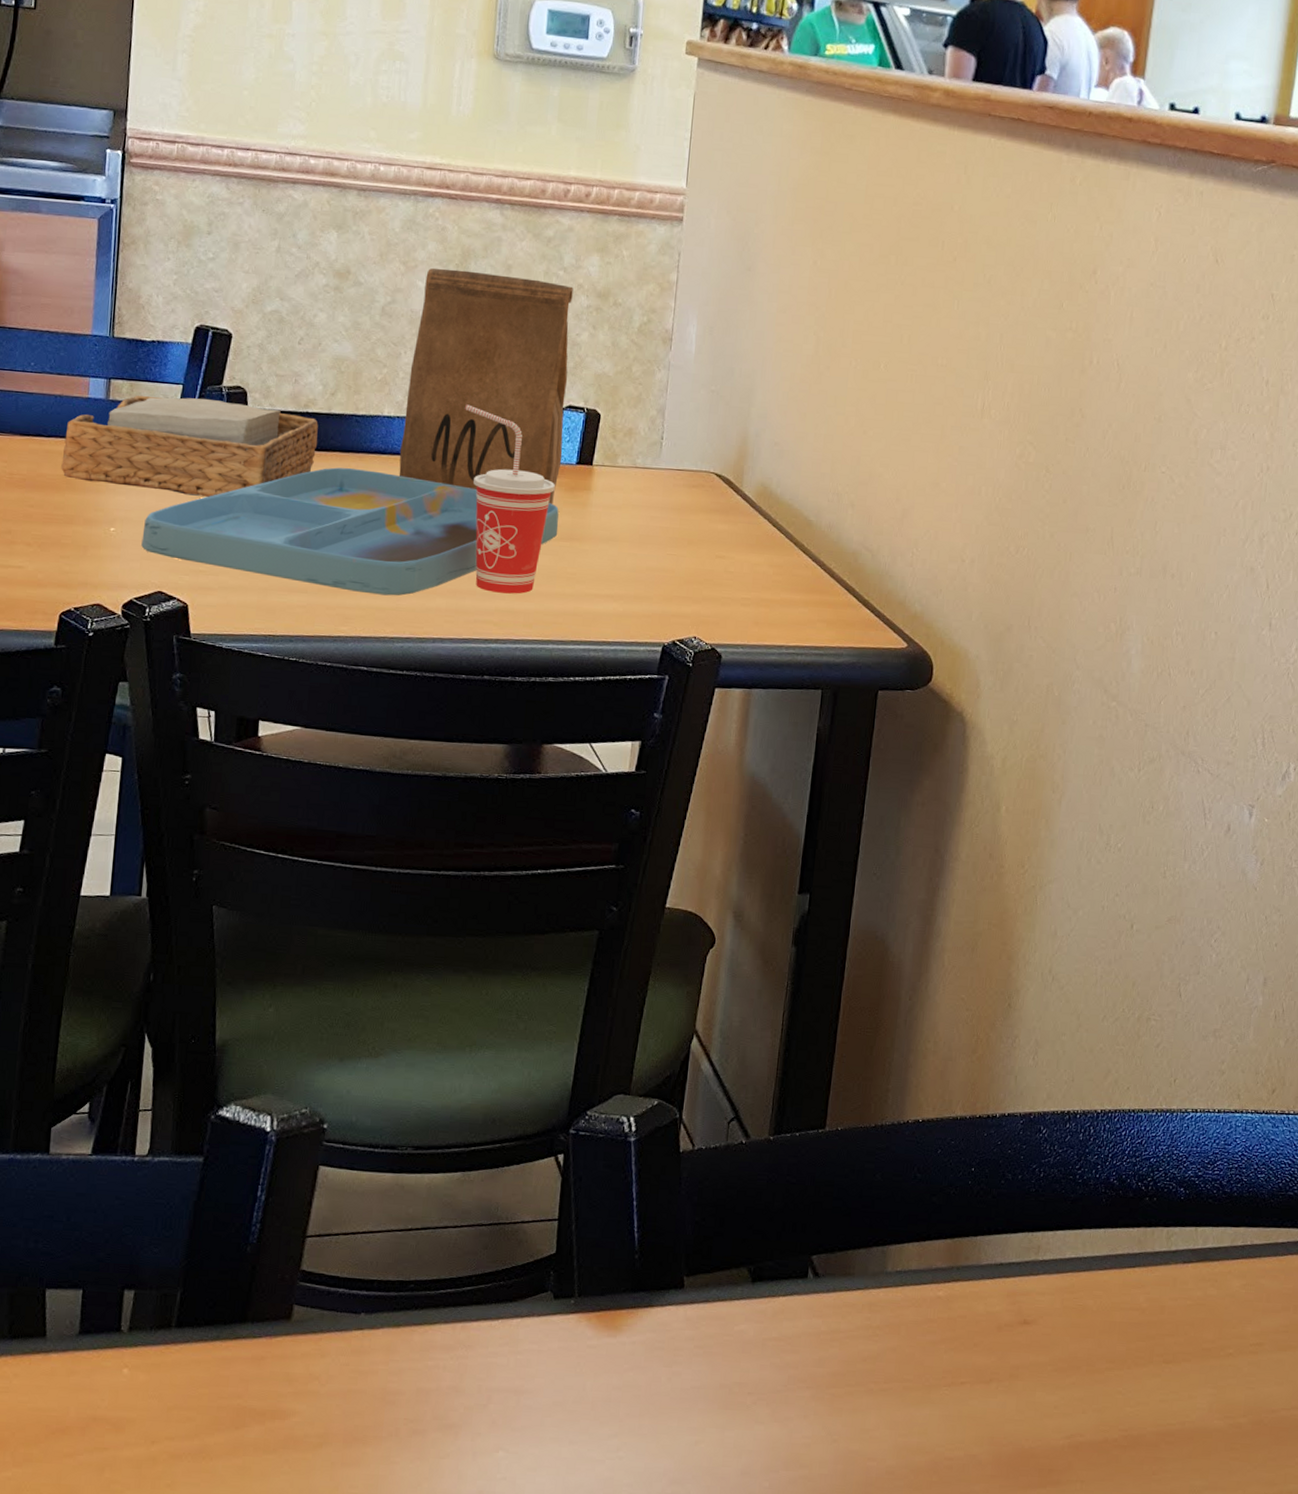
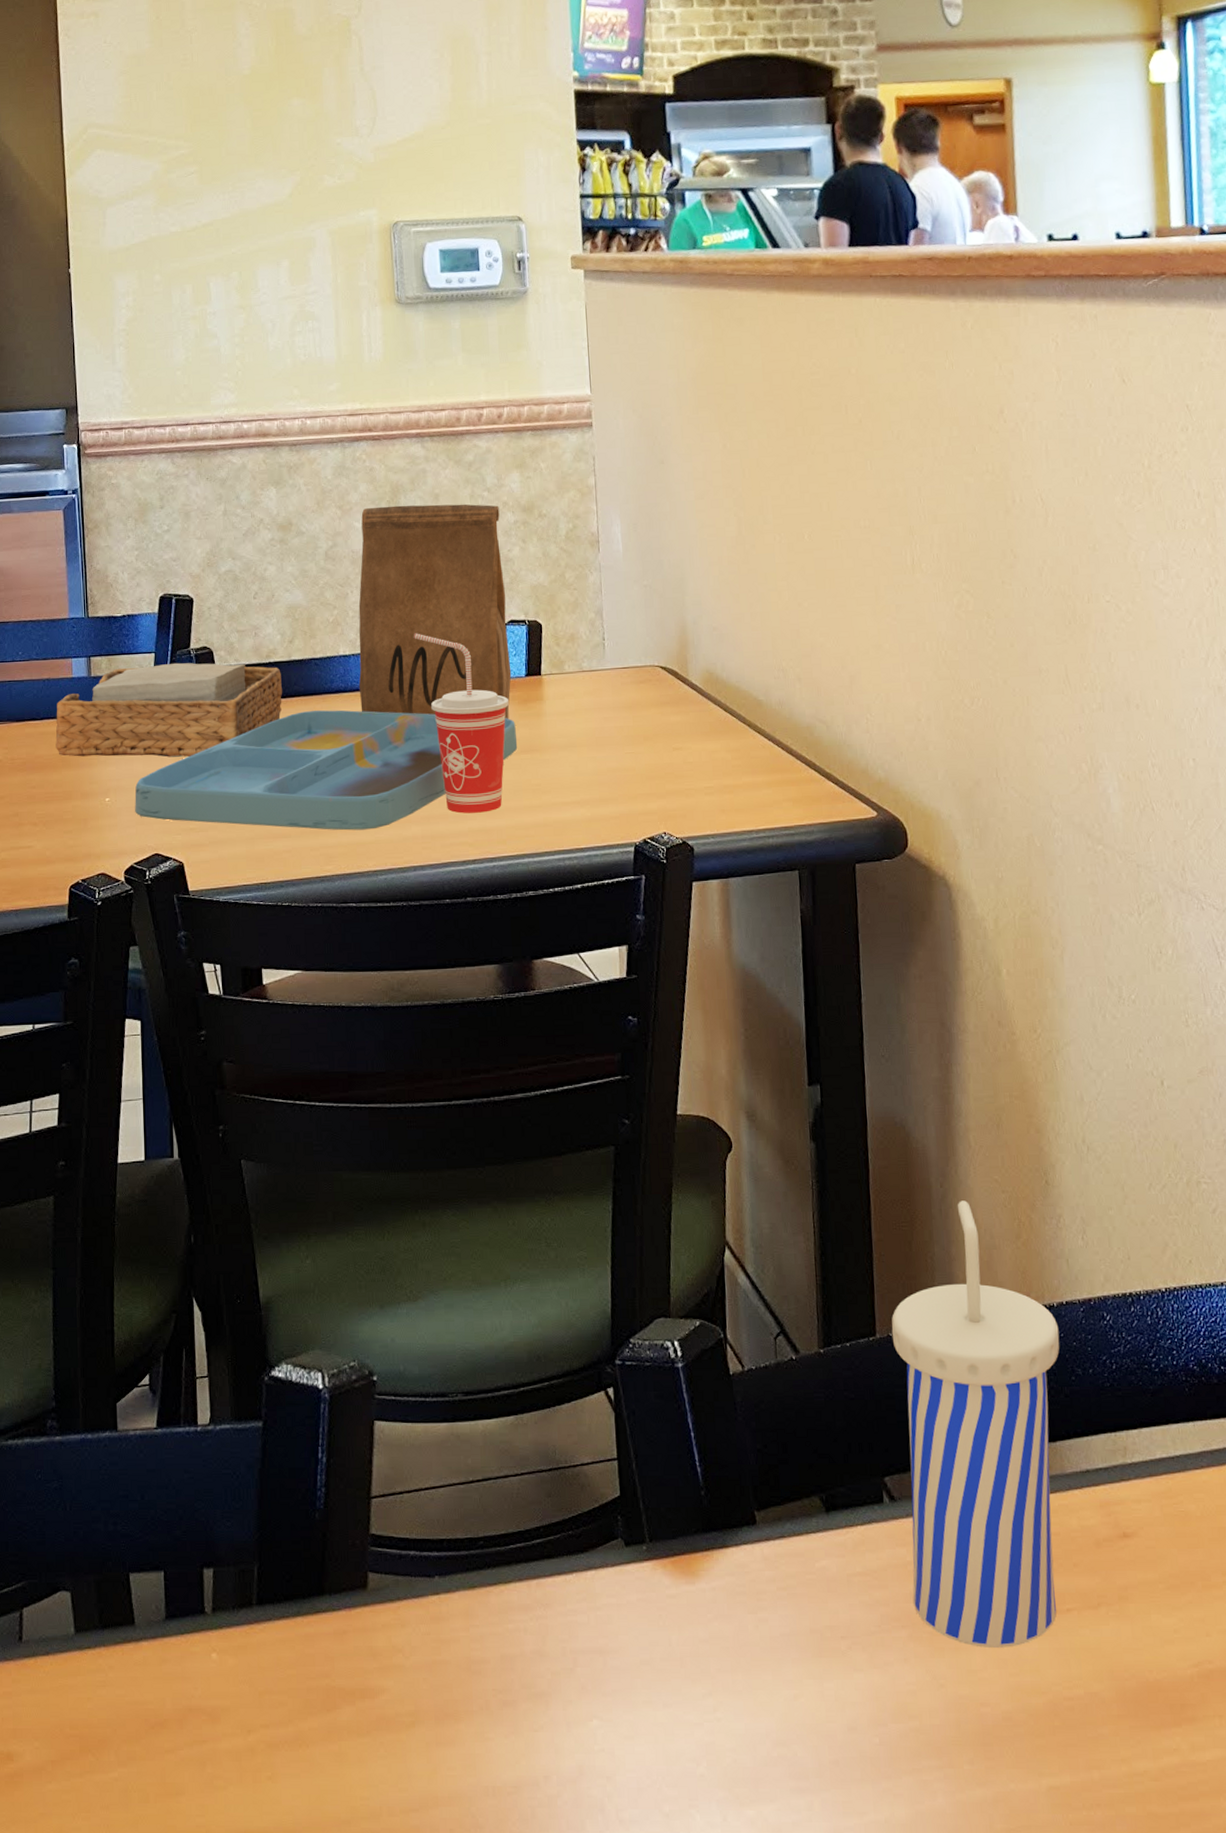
beverage cup: none [820,1014,998,1412] -> present [891,1200,1060,1648]

